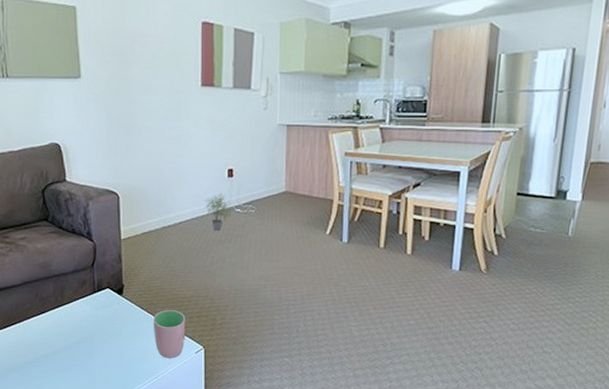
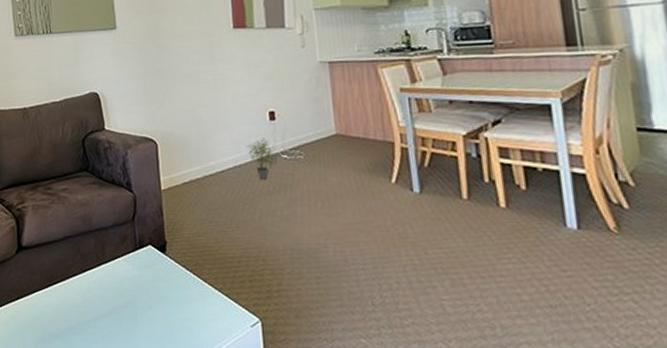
cup: present [152,310,186,358] -> none [199,272,239,332]

